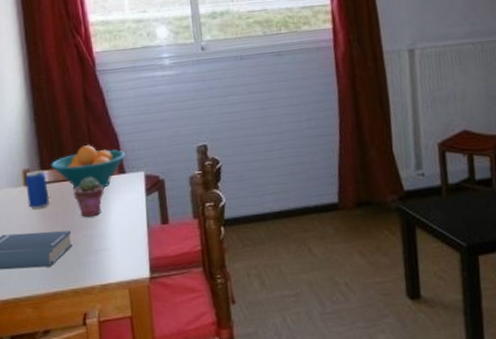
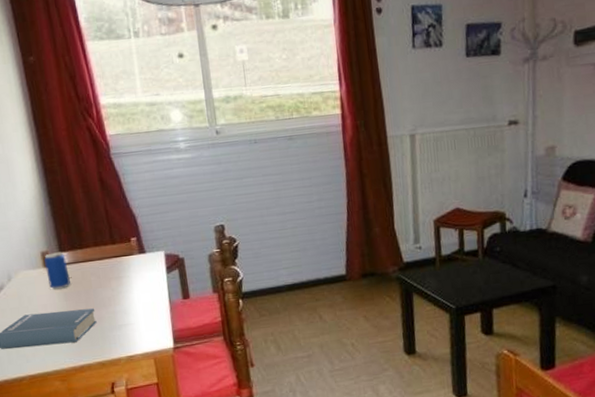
fruit bowl: present [50,144,126,189] -> none [69,226,146,270]
potted succulent: present [73,176,104,218] -> none [94,257,125,296]

